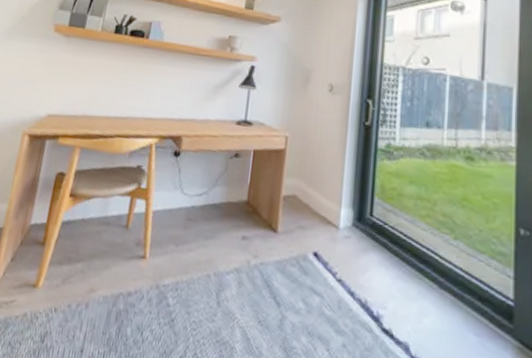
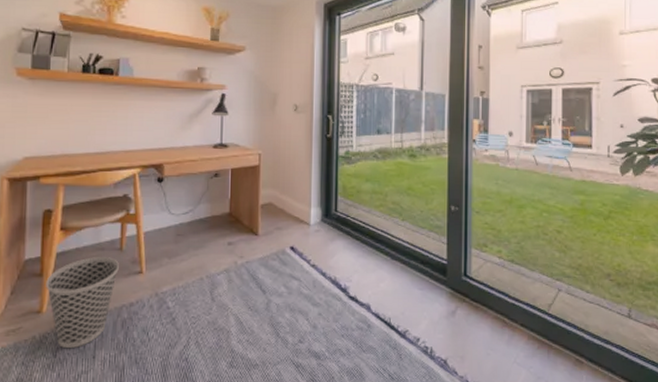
wastebasket: none [46,231,123,336] -> present [46,257,119,349]

